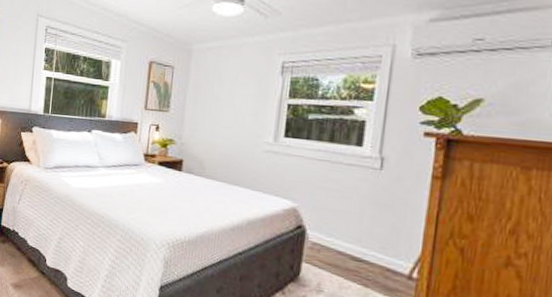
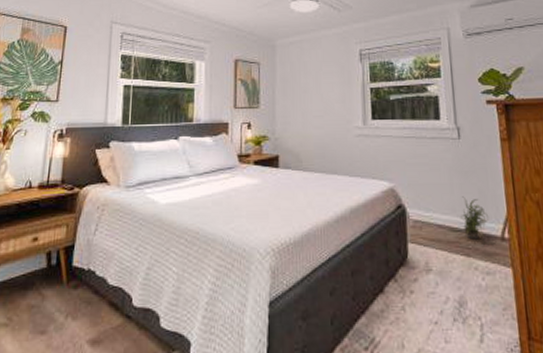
potted plant: none [364,228,398,273] -> present [460,196,488,240]

